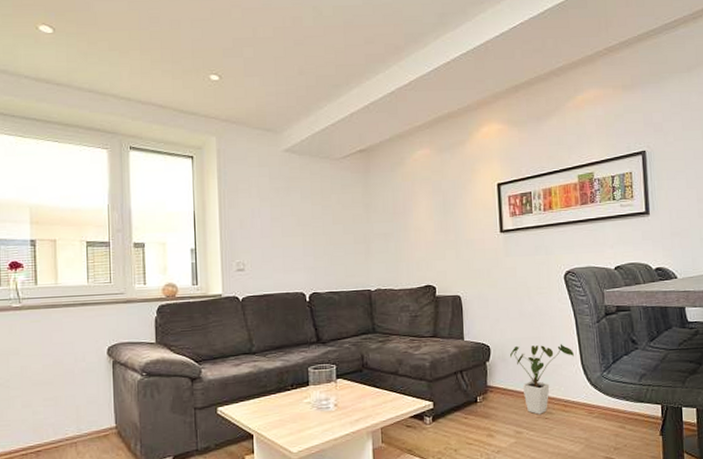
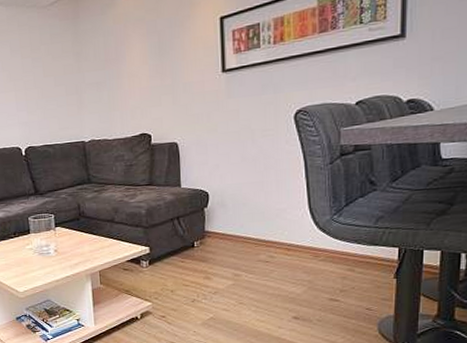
house plant: present [510,344,574,415] -> none [230,188,301,258]

